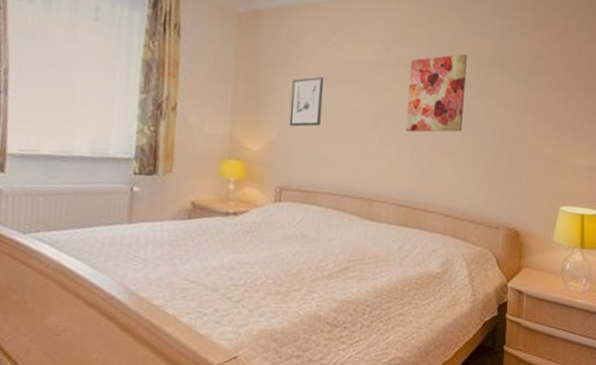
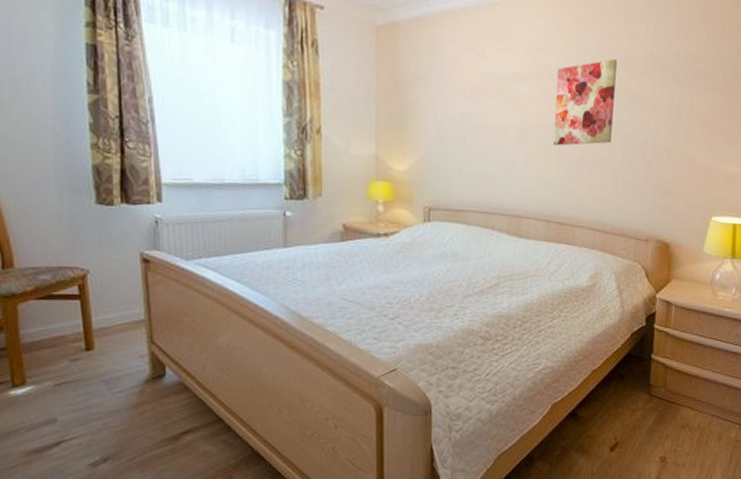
wall art: present [289,76,324,127] -> none [434,91,468,145]

